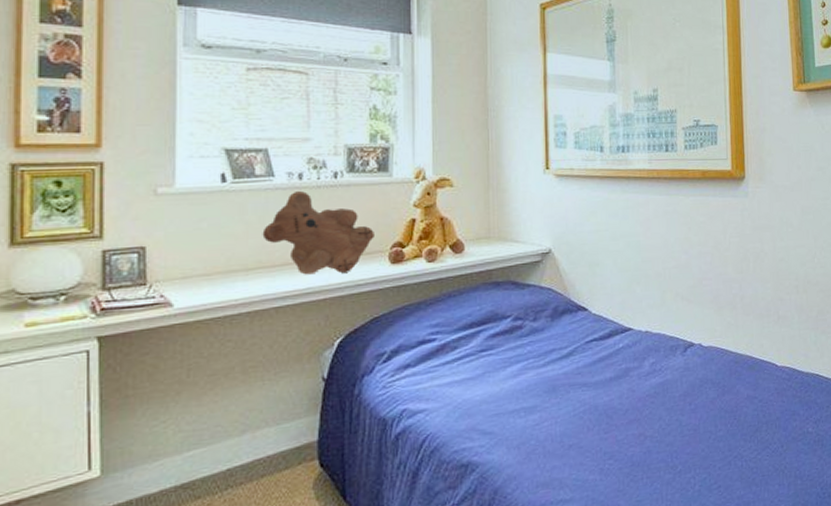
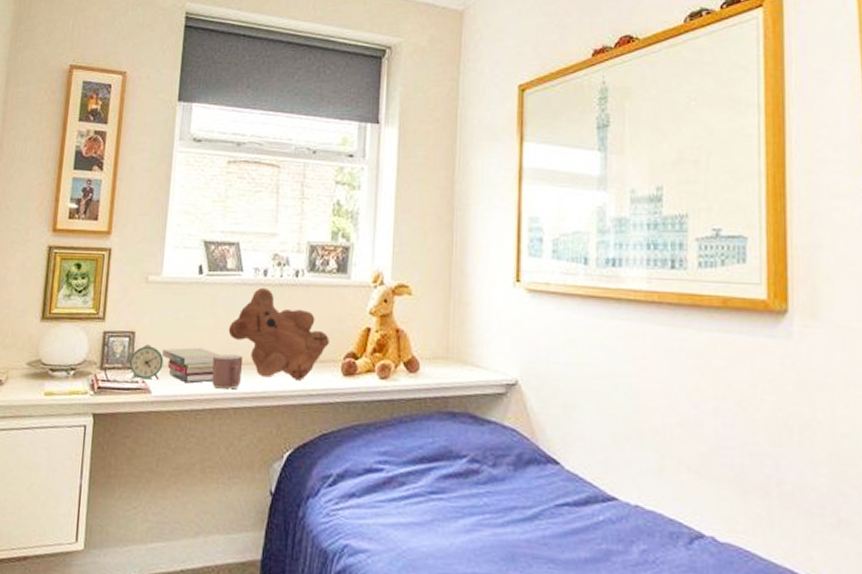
alarm clock: none [142,258,186,296] -> present [130,344,164,380]
books: none [184,254,255,292] -> present [162,347,221,384]
mug: none [247,257,281,292] -> present [211,354,242,390]

